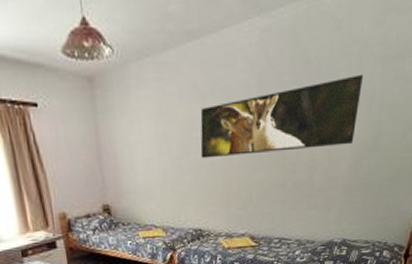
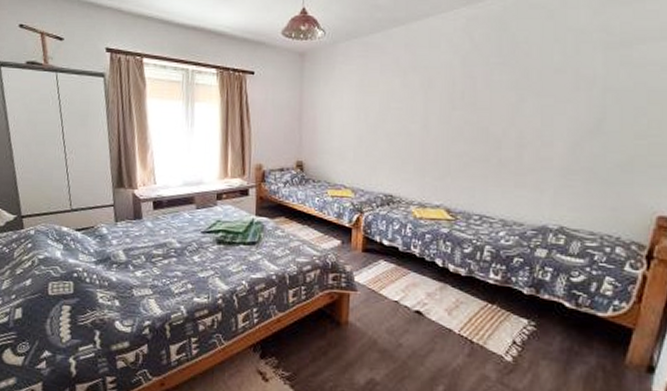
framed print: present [200,74,364,159] -> none [398,58,582,128]

